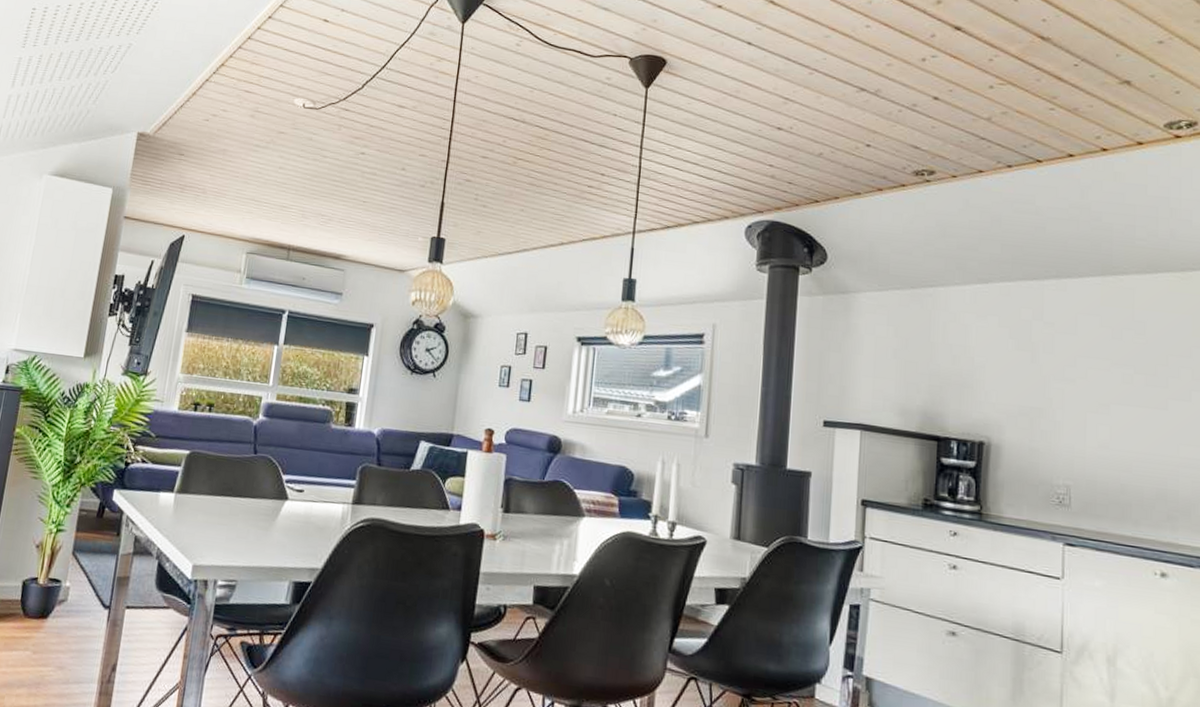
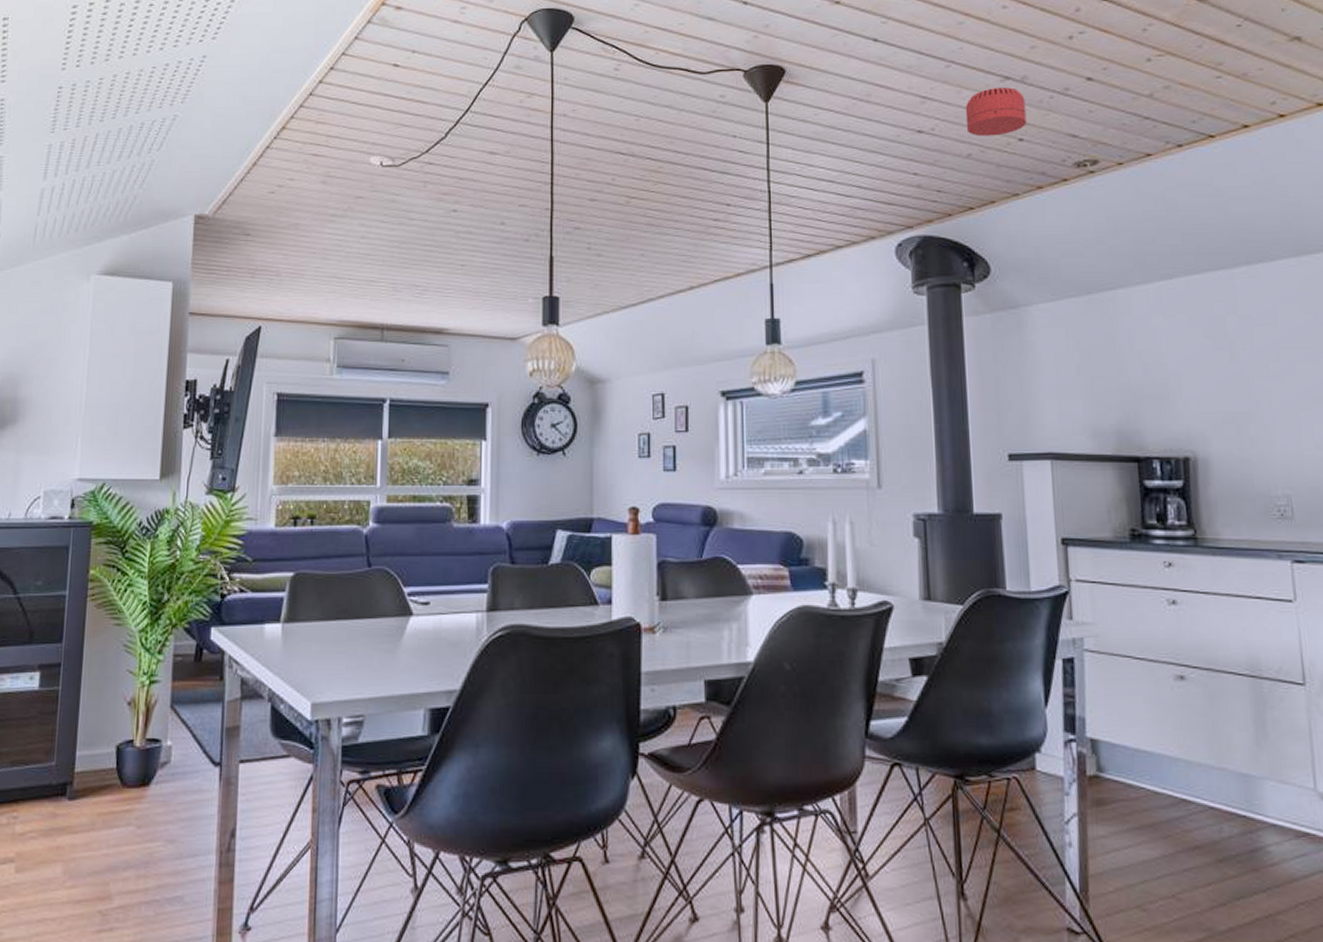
smoke detector: none [821,97,876,140] -> present [965,87,1027,137]

